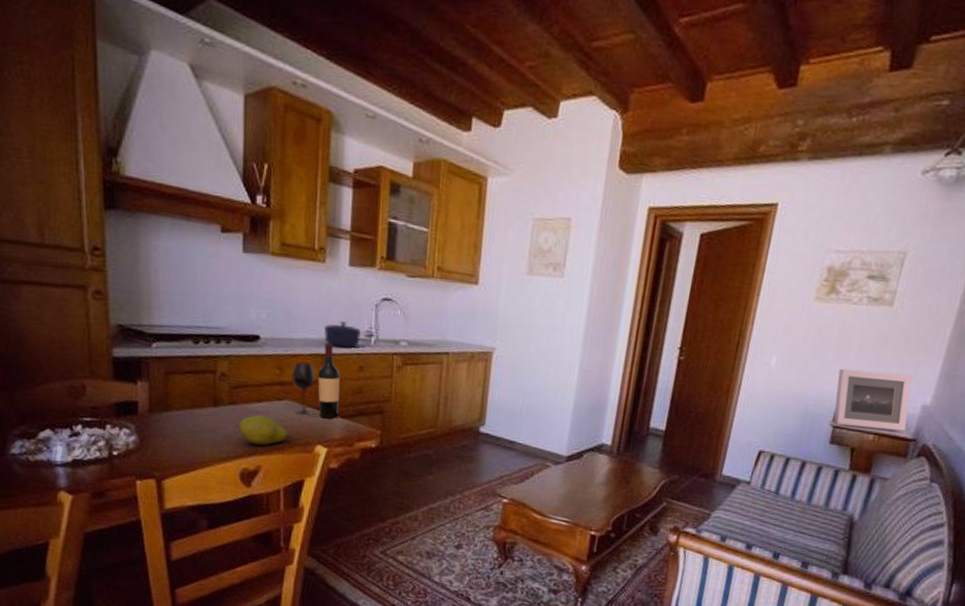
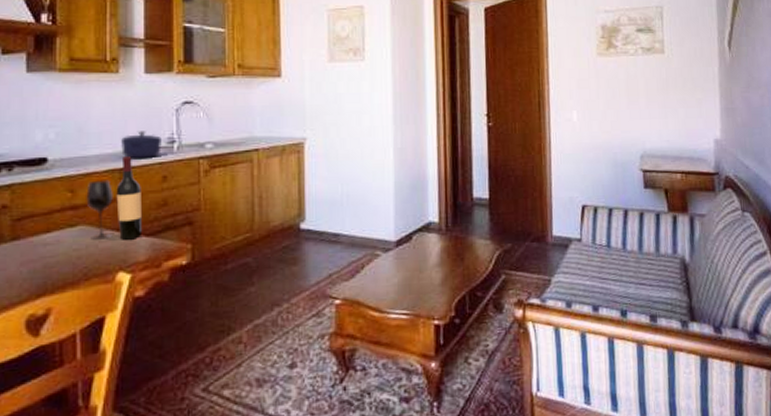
fruit: present [238,414,289,446] -> none [23,246,85,284]
picture frame: present [833,368,912,431] -> none [634,113,707,170]

